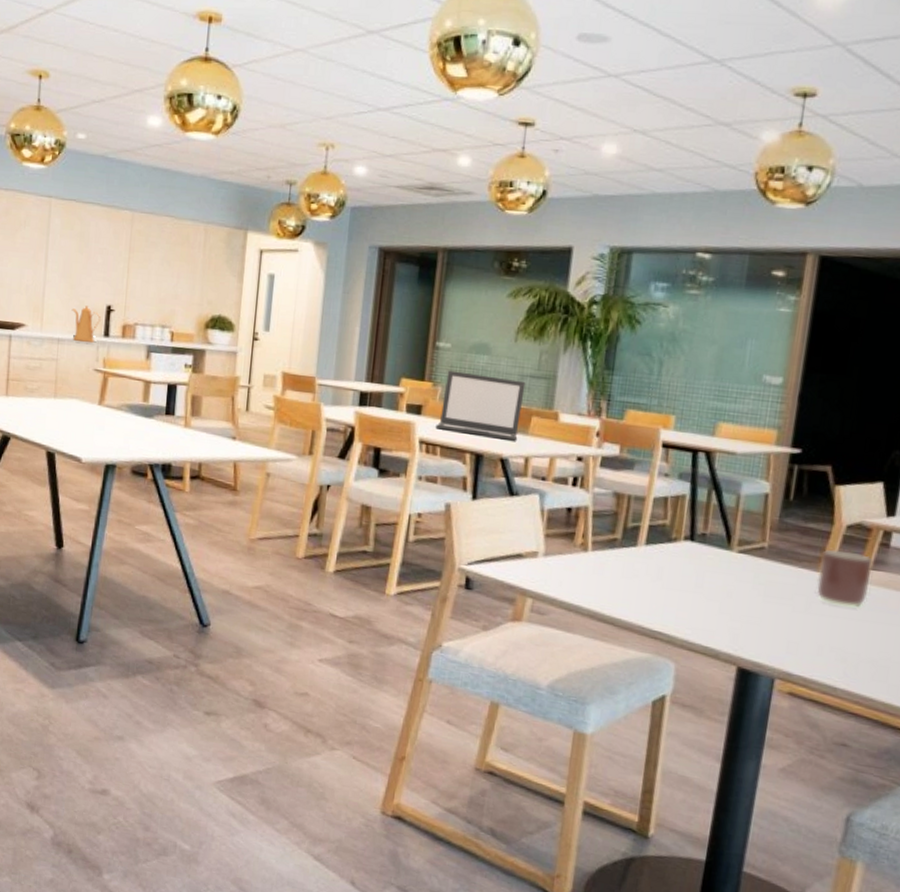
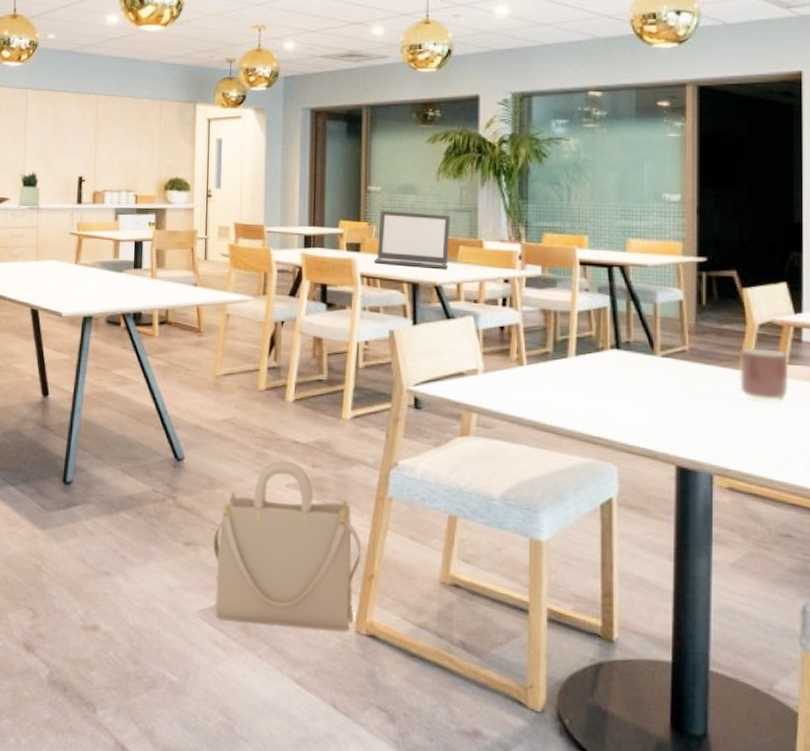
planter: none [34,294,62,339] -> present [17,171,41,209]
coffee pot: present [71,306,101,344] -> none [48,178,74,211]
handbag: none [234,634,395,811] -> present [212,461,362,632]

